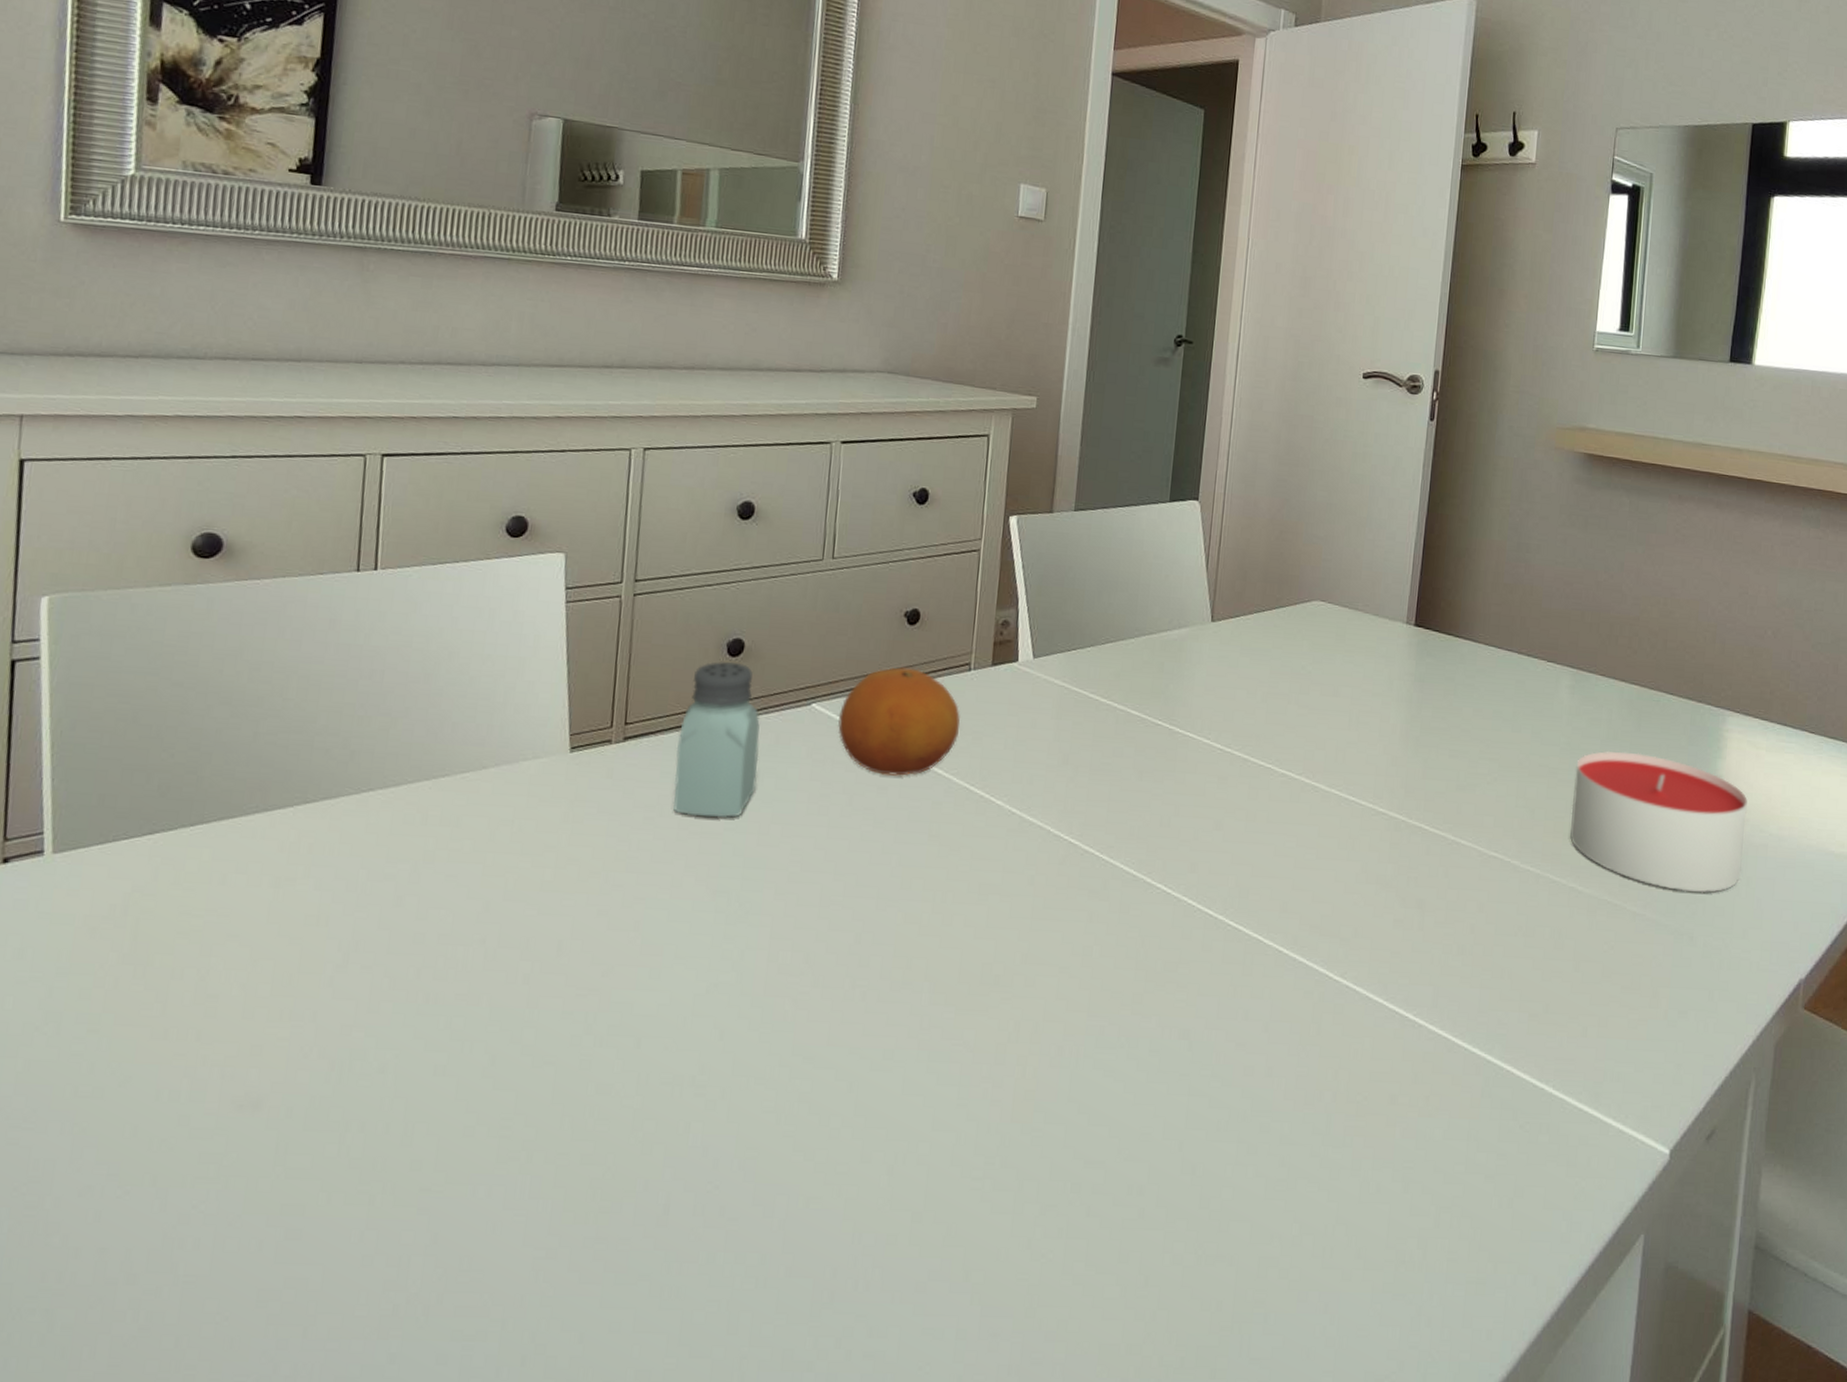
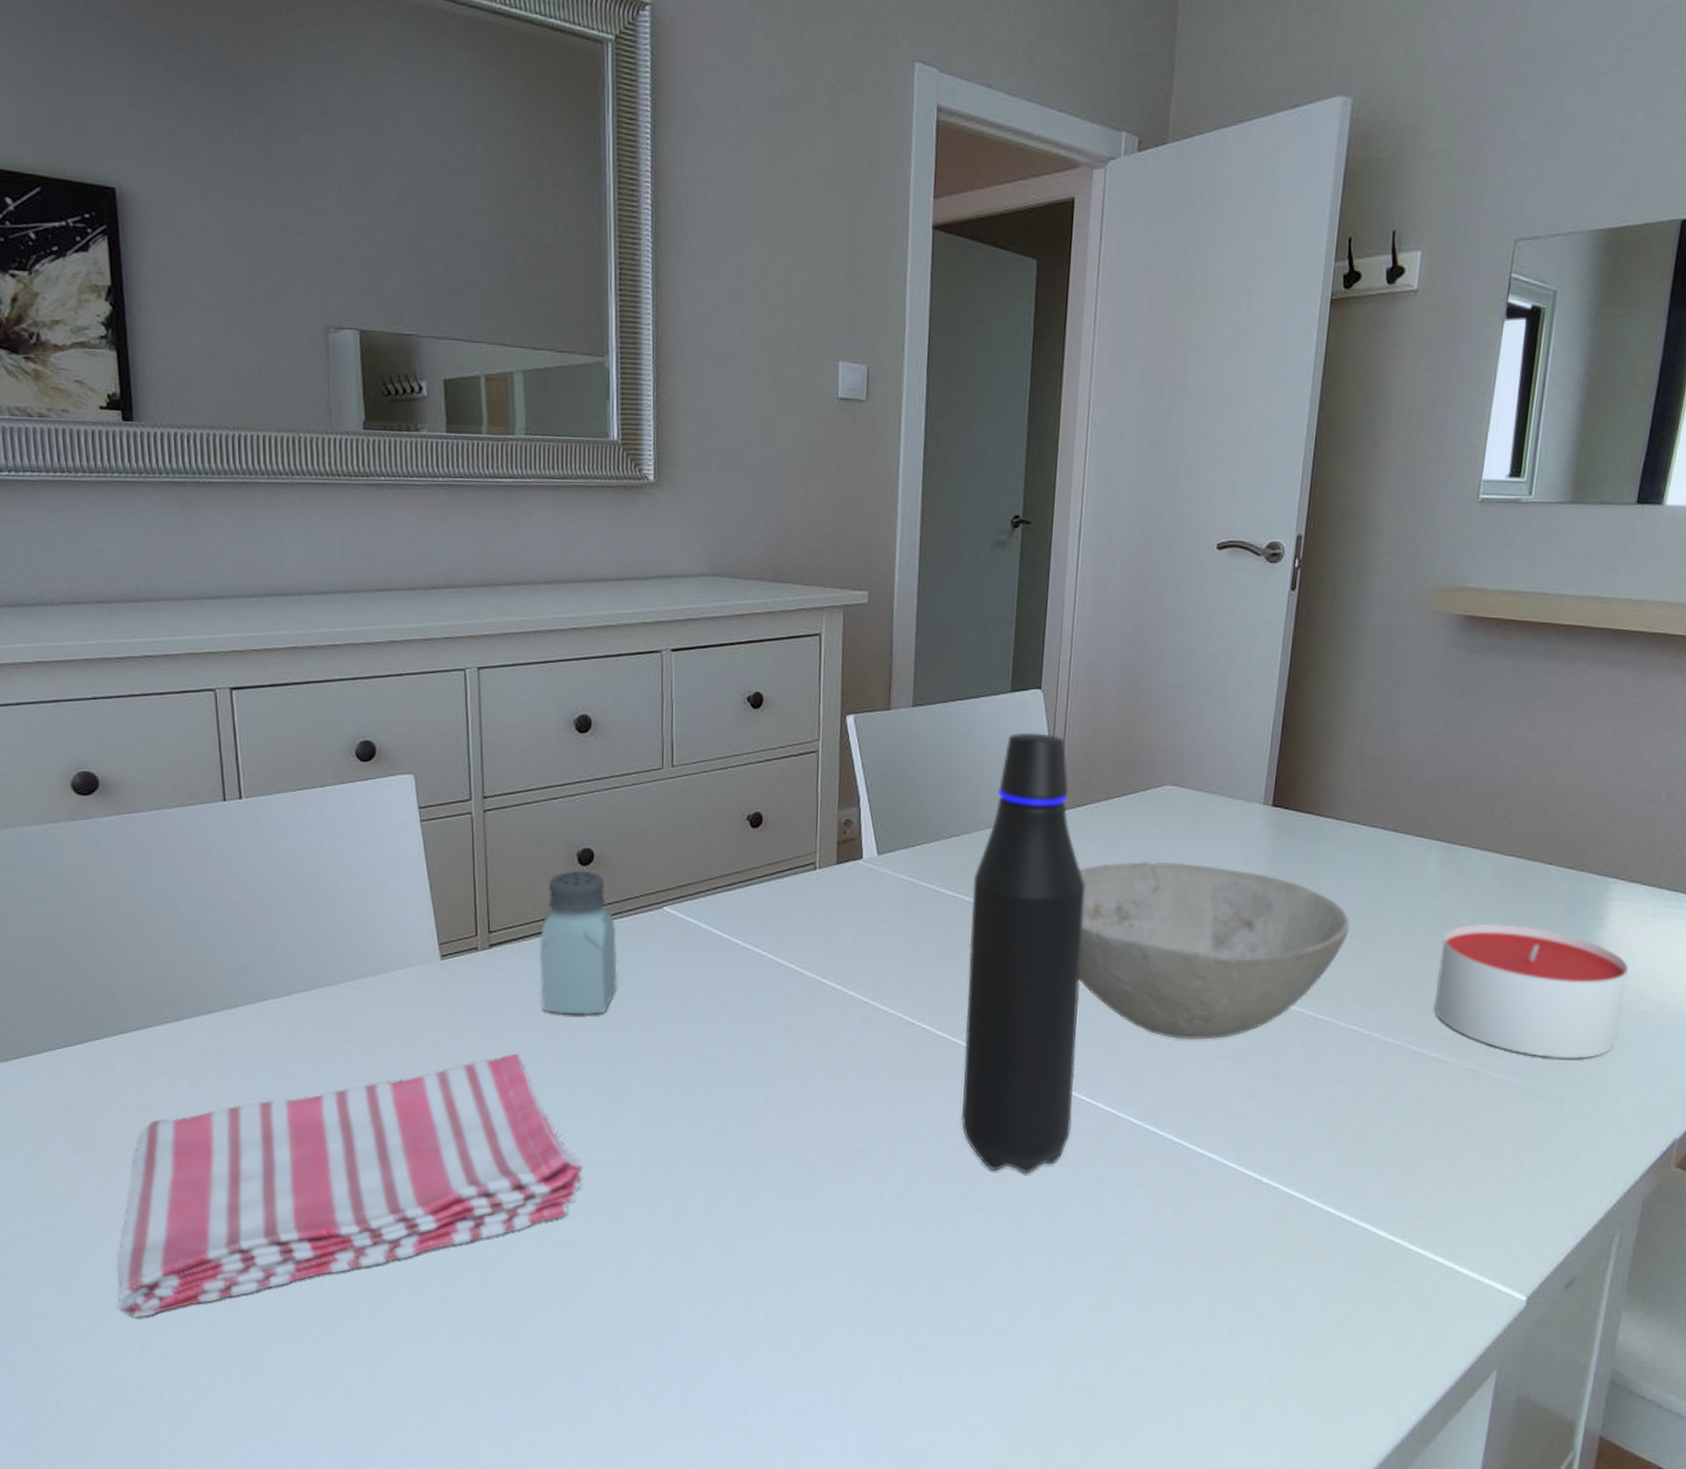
dish towel: none [139,858,700,1168] -> present [117,1053,584,1318]
fruit: present [838,667,960,776] -> none [689,869,808,972]
water bottle: none [1105,542,1237,1006] -> present [961,732,1086,1174]
bowl: none [1228,675,1489,863] -> present [1078,861,1350,1040]

